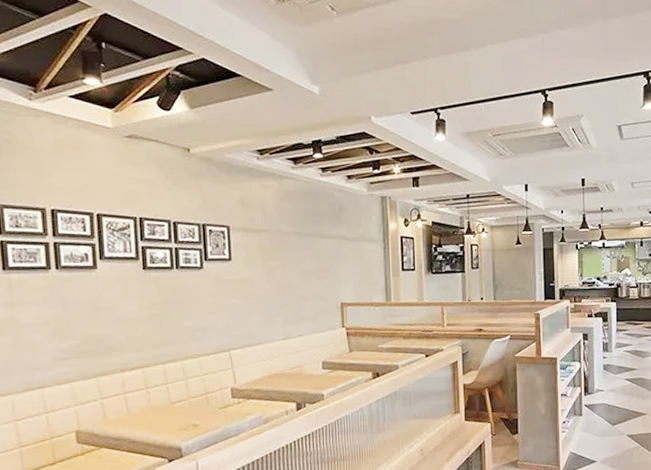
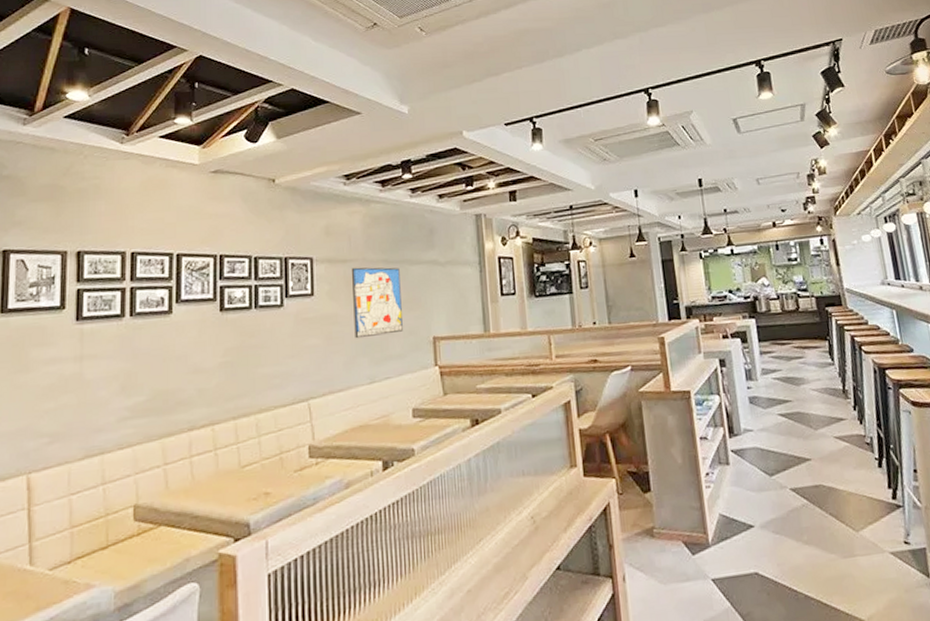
wall art: none [267,237,314,301] -> present [352,267,403,339]

